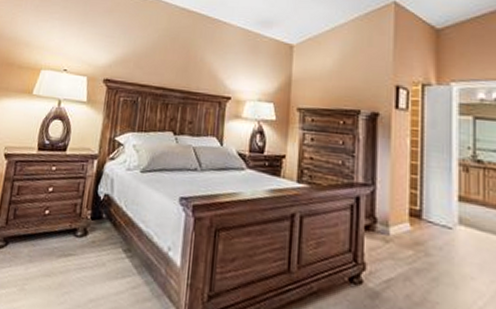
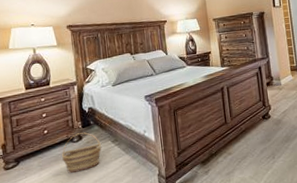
basket: none [57,225,109,281] -> present [62,132,102,173]

